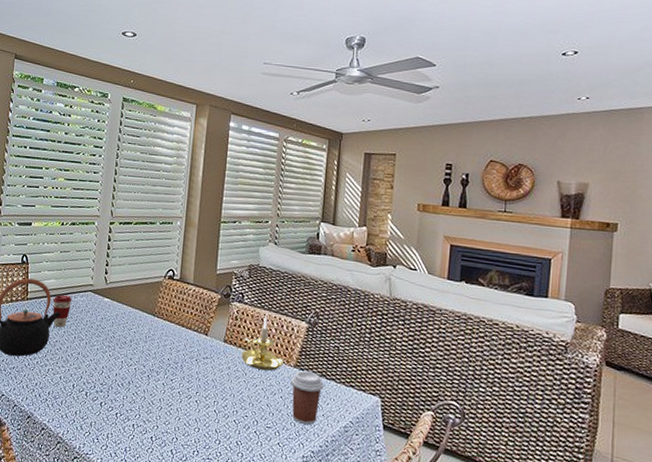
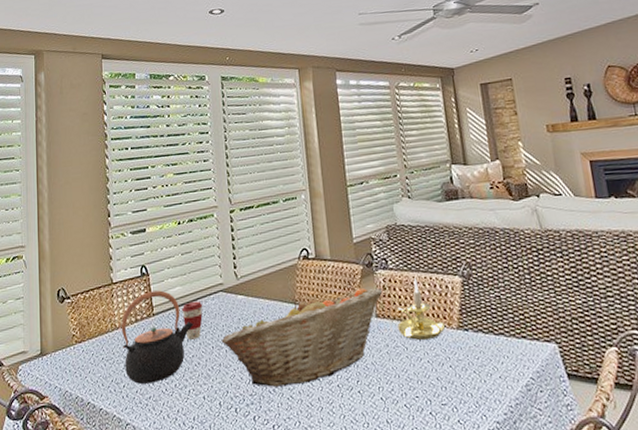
fruit basket: none [83,310,235,385] -> present [221,288,383,387]
coffee cup: present [291,370,325,425] -> none [457,330,495,392]

